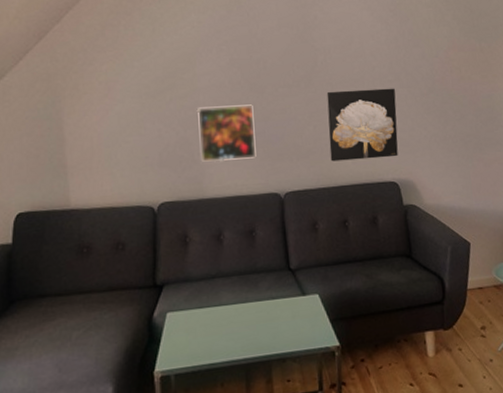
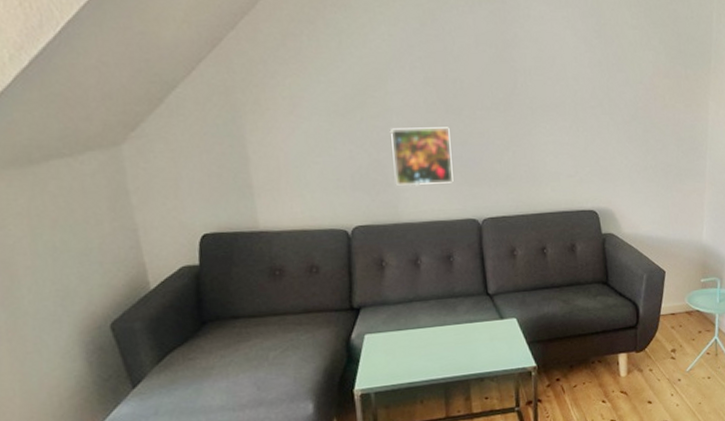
wall art: present [326,88,398,162] -> none [526,114,599,189]

